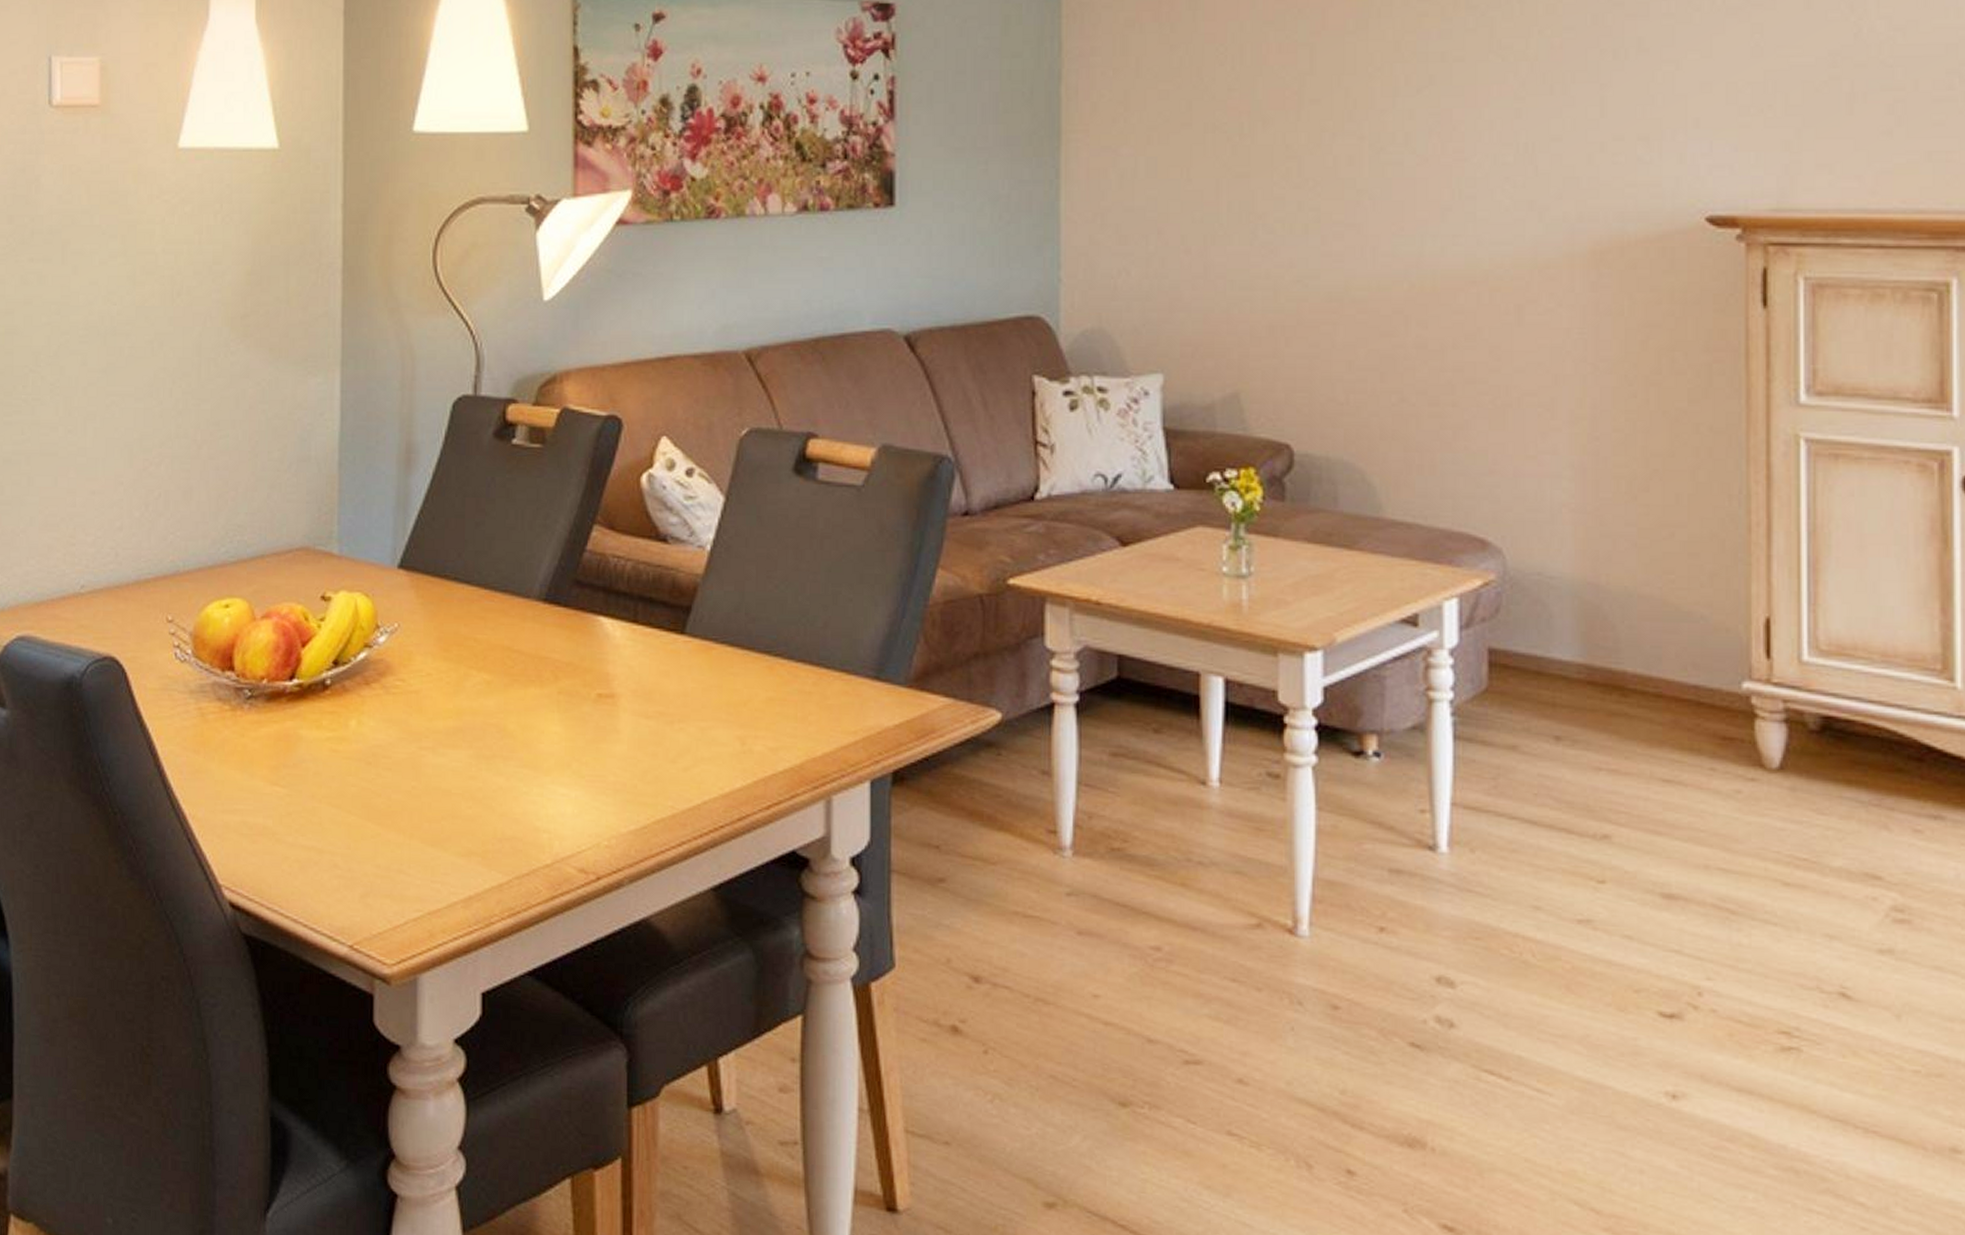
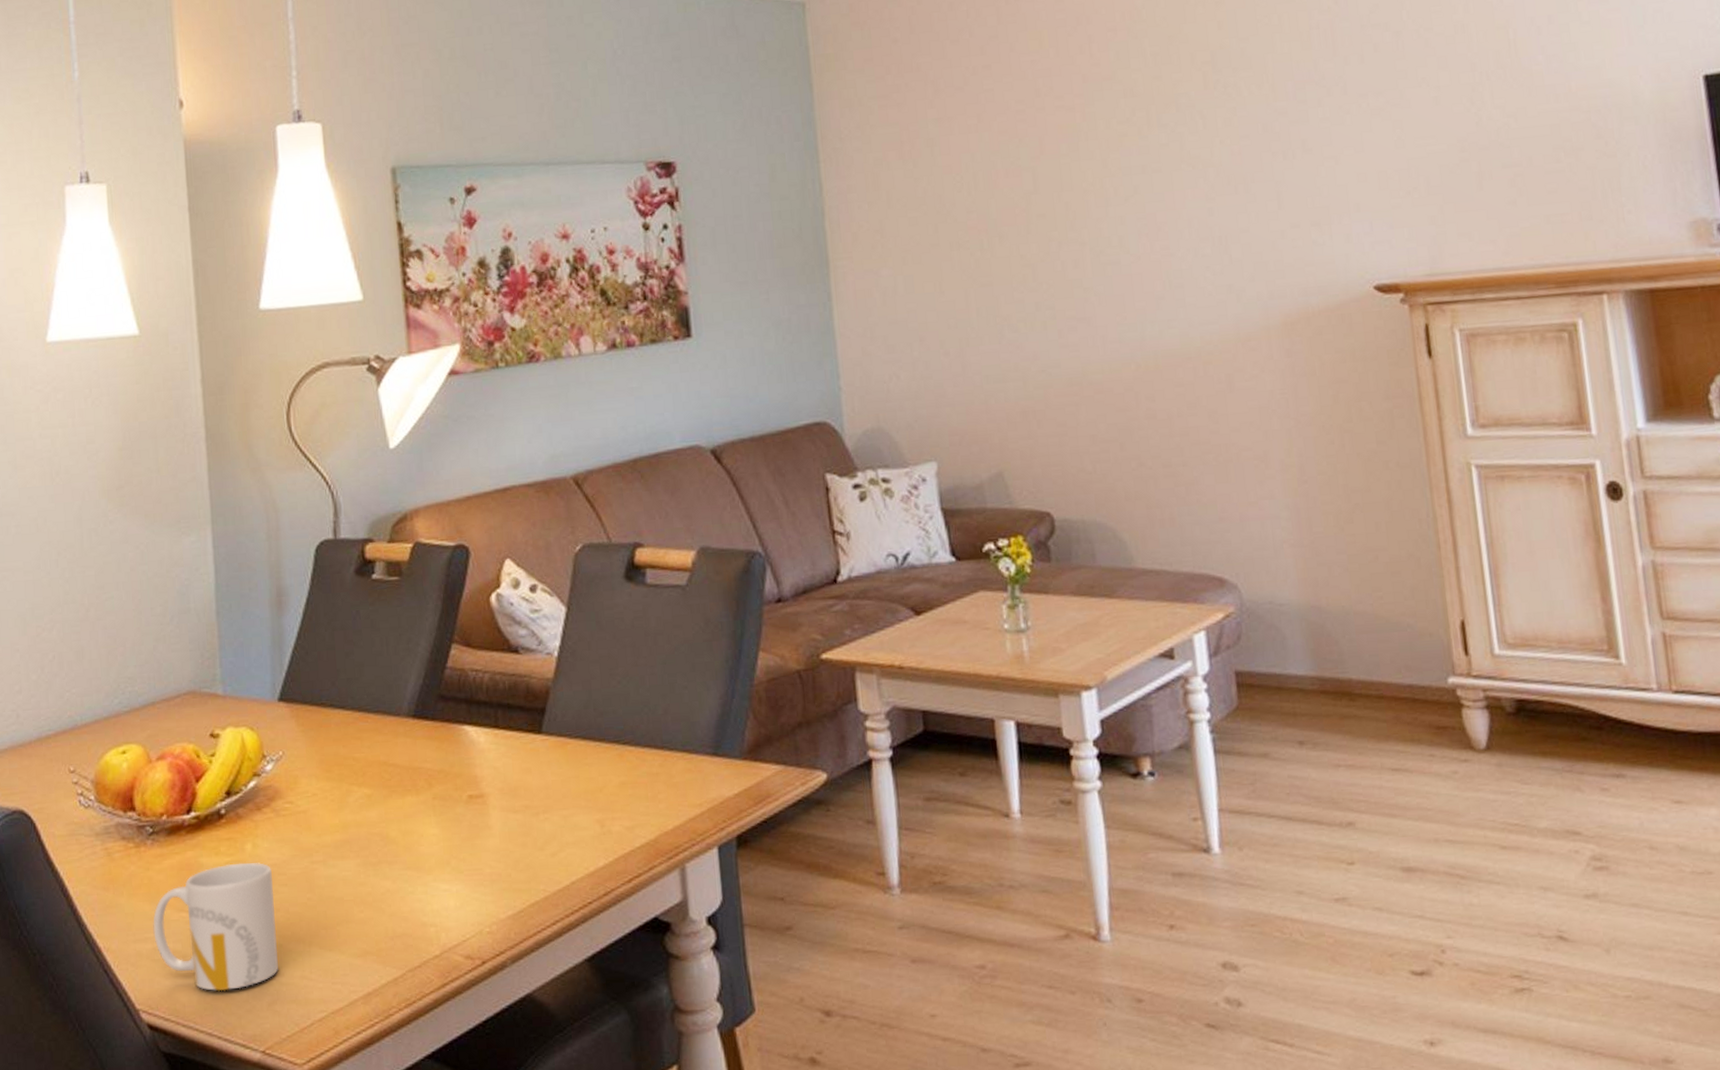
mug: none [243,739,376,877] -> present [153,862,278,992]

